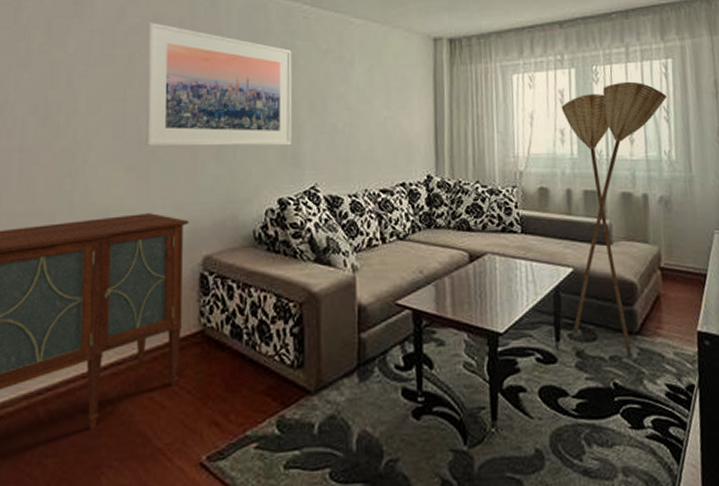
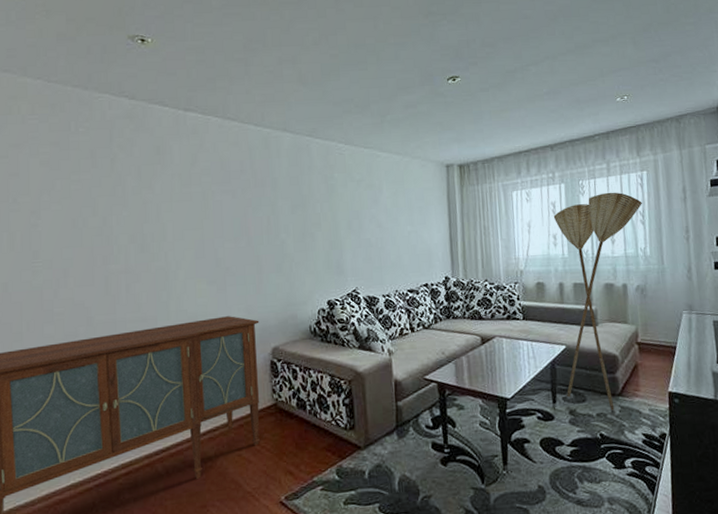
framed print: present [146,22,293,147] -> none [215,165,336,264]

